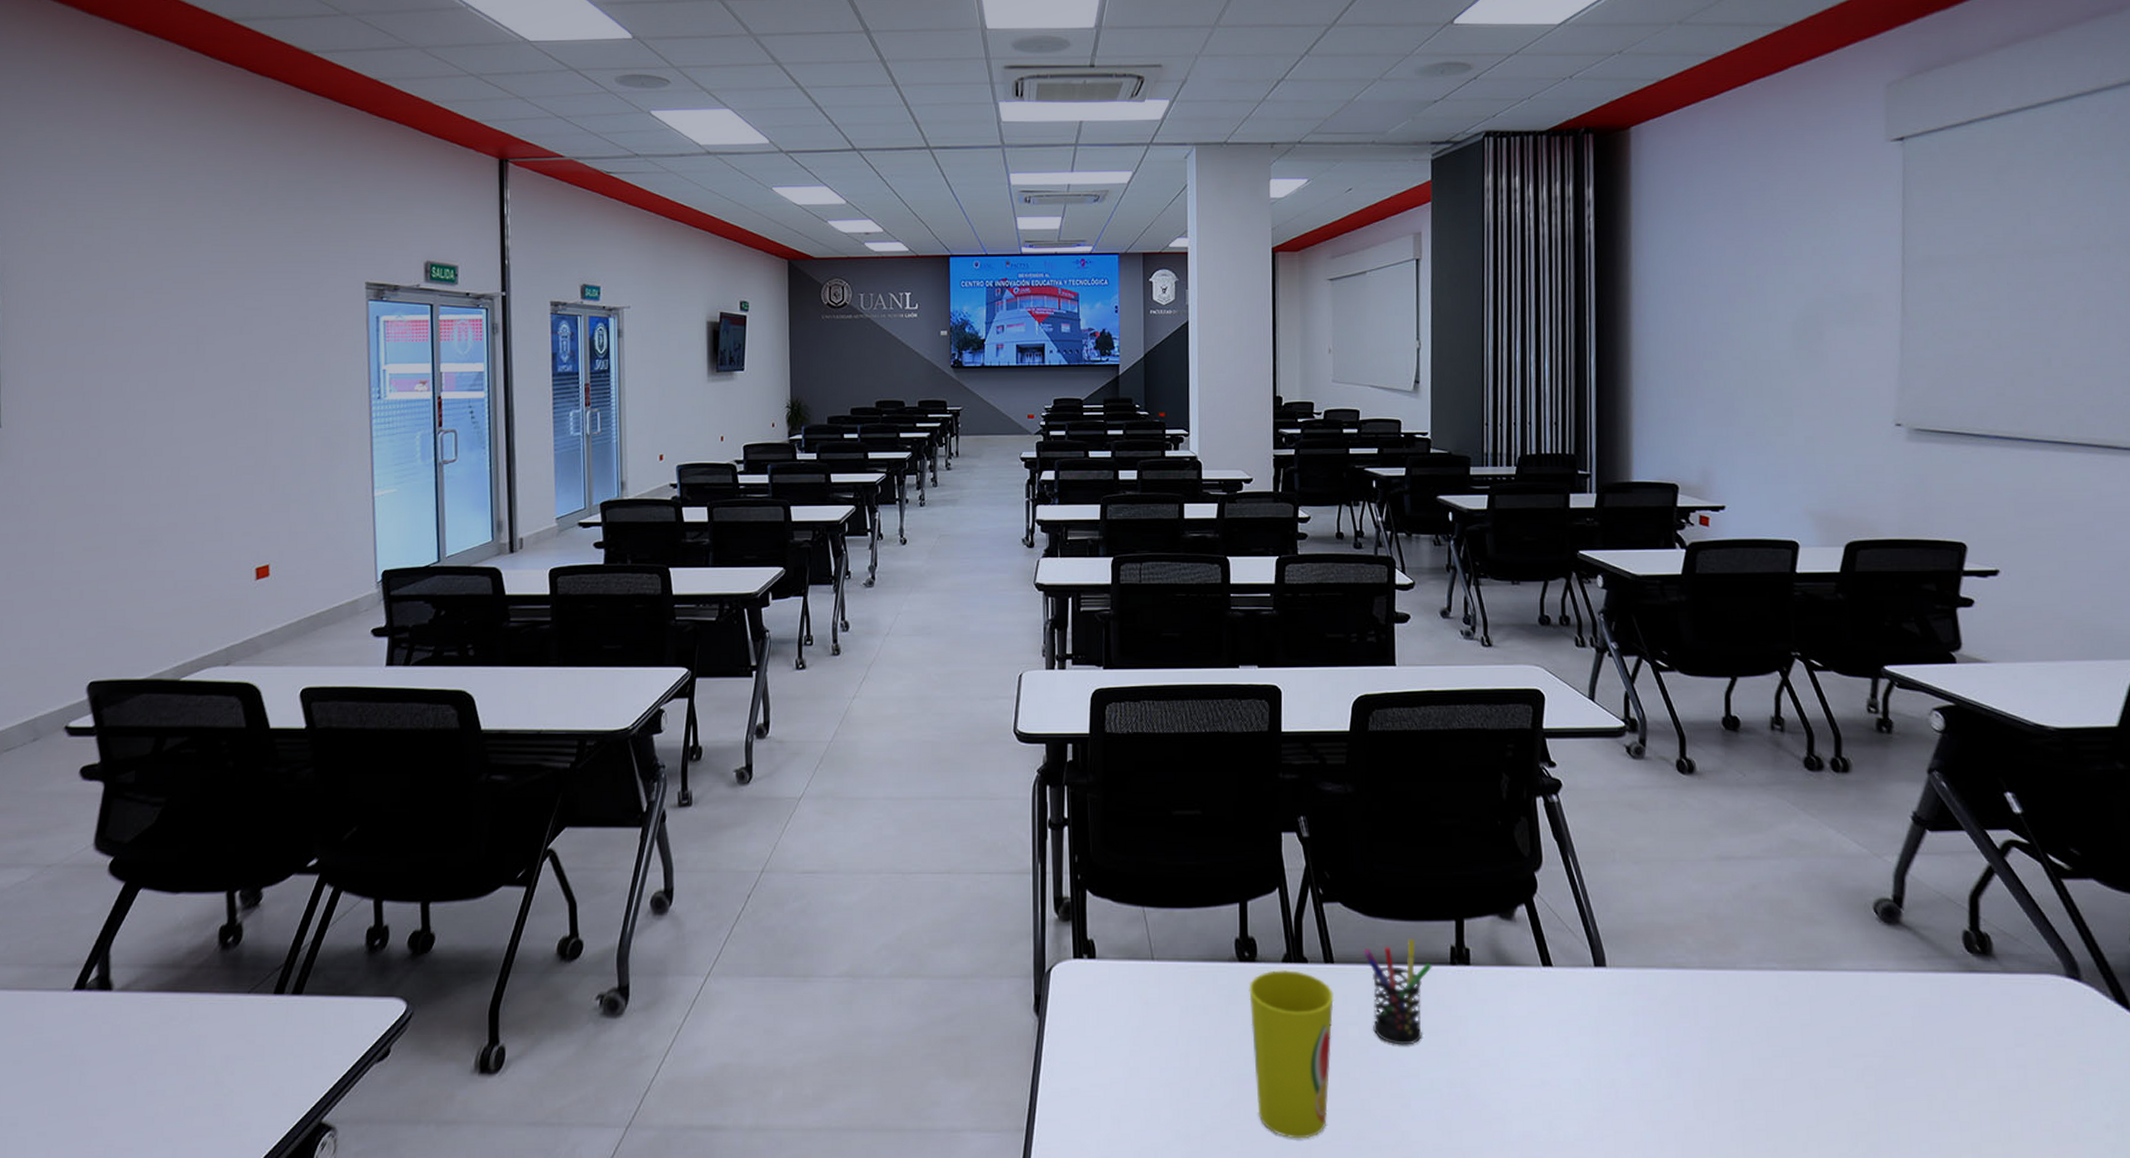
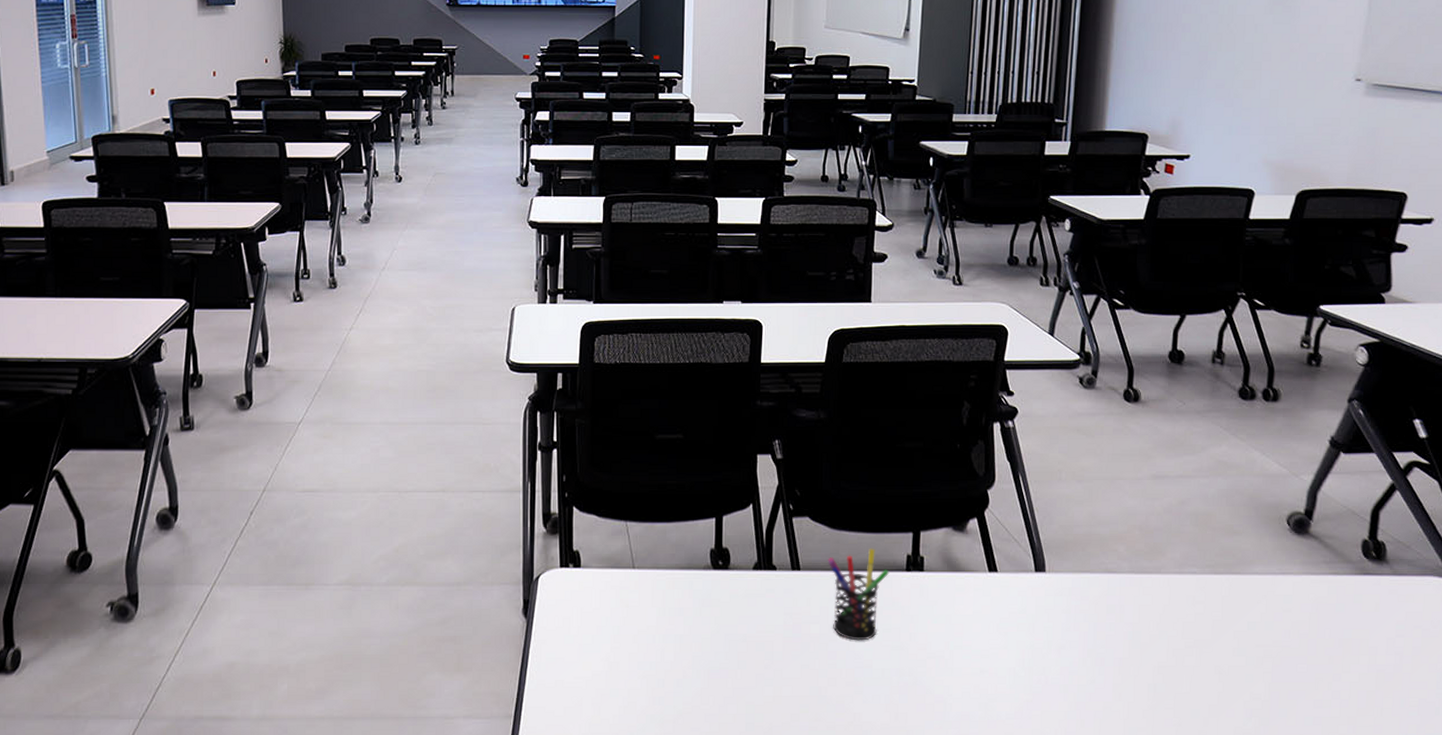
cup: present [1249,970,1334,1139] -> none [721,577,799,721]

